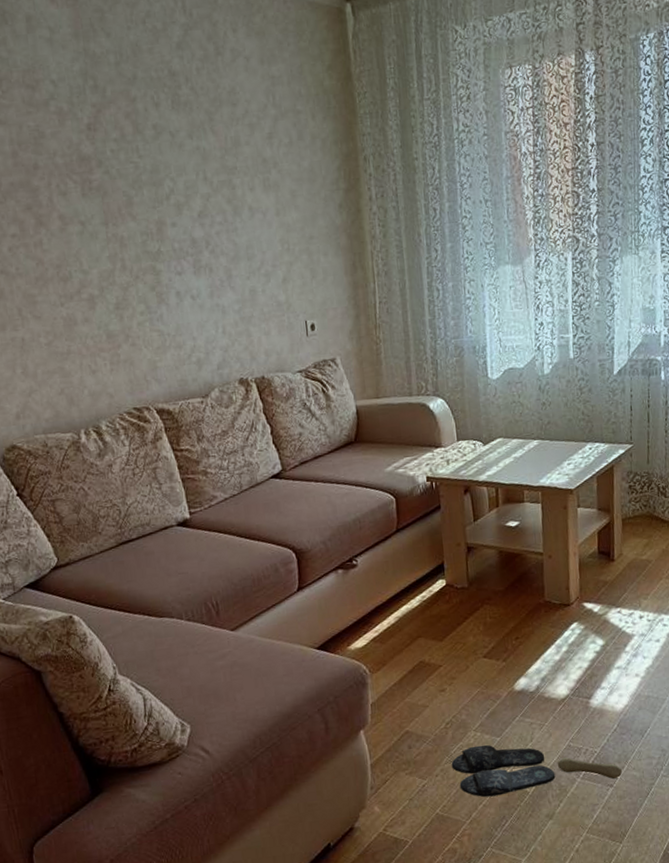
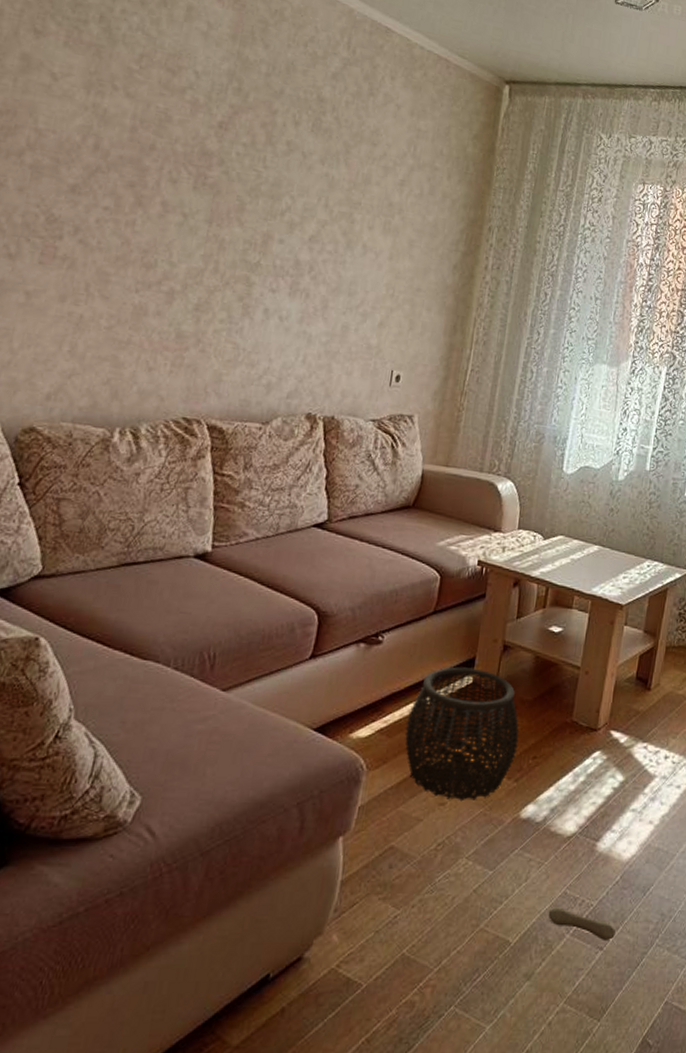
woven basket: none [394,572,500,686] -> present [404,667,520,802]
slippers: present [451,745,556,797] -> none [432,877,544,942]

